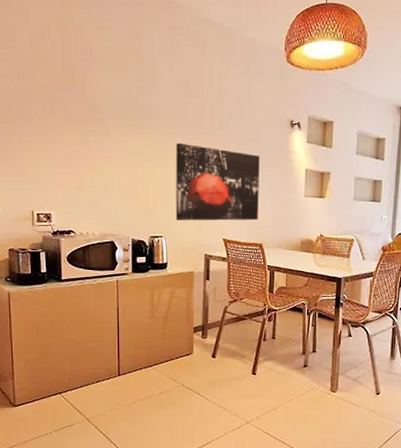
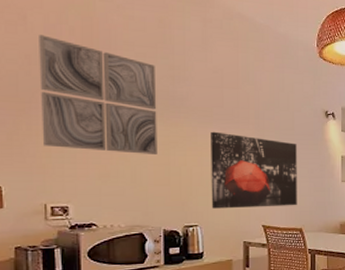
wall art: none [26,50,127,166] -> present [39,35,158,154]

